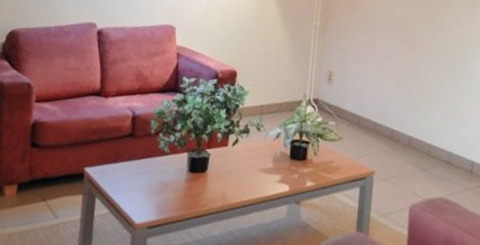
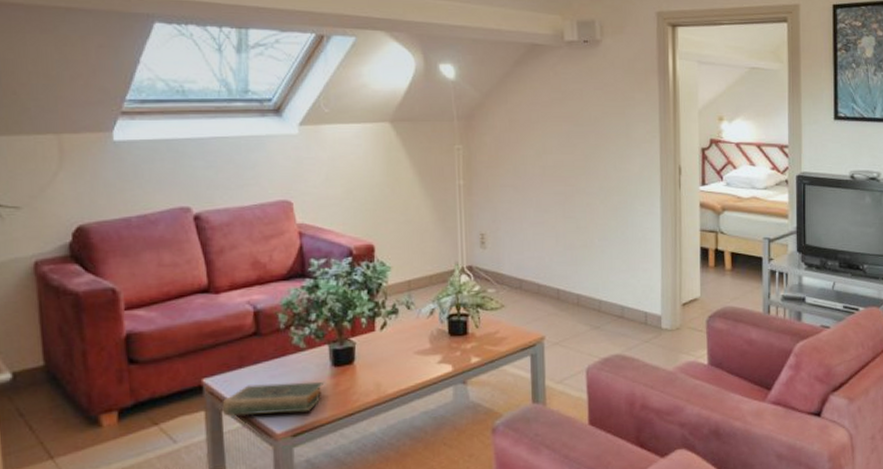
hardback book: none [96,178,181,208] -> present [222,381,325,416]

